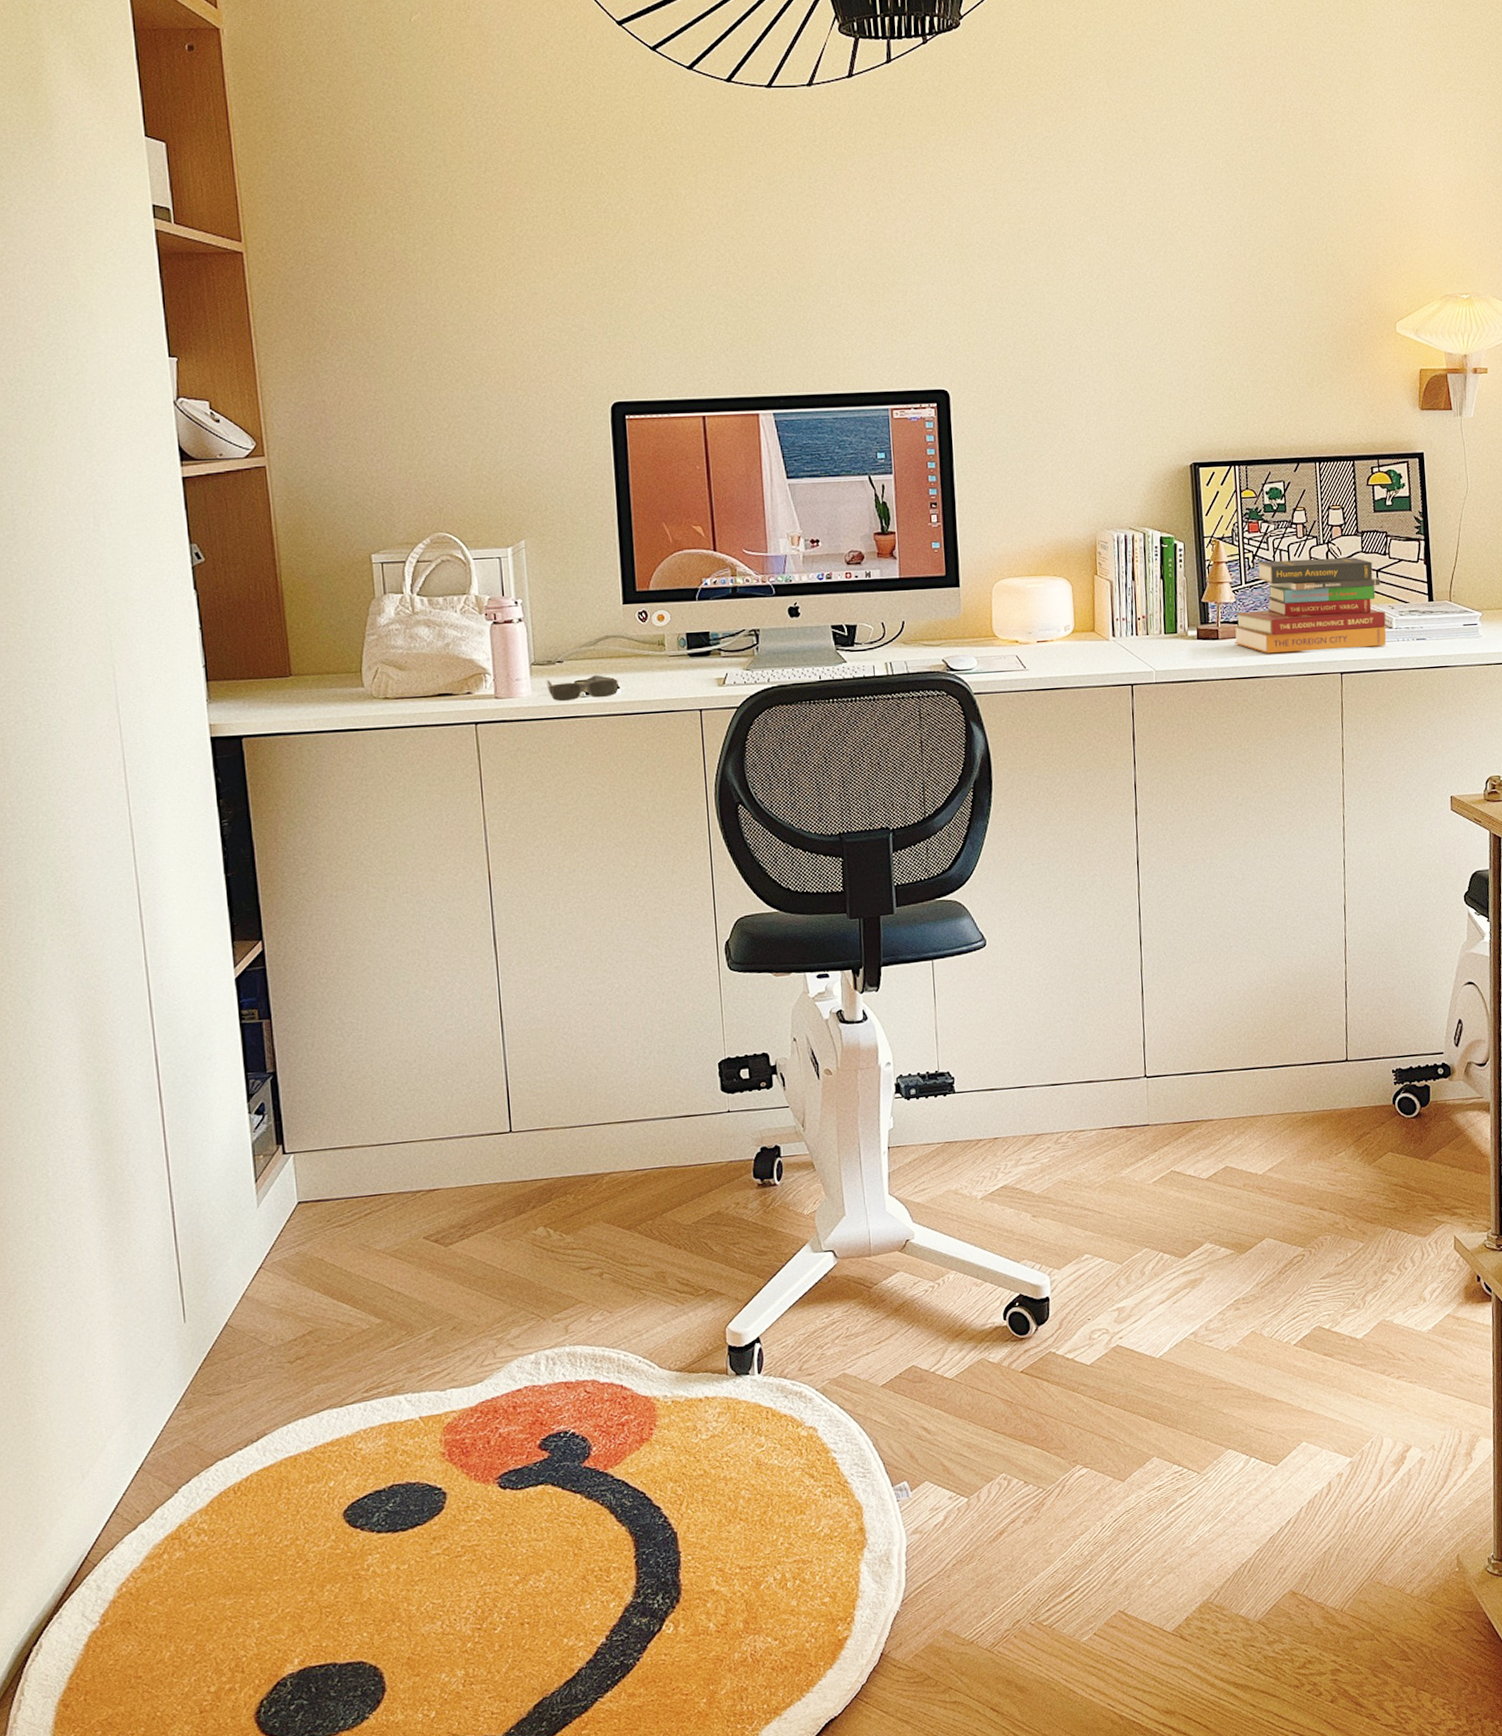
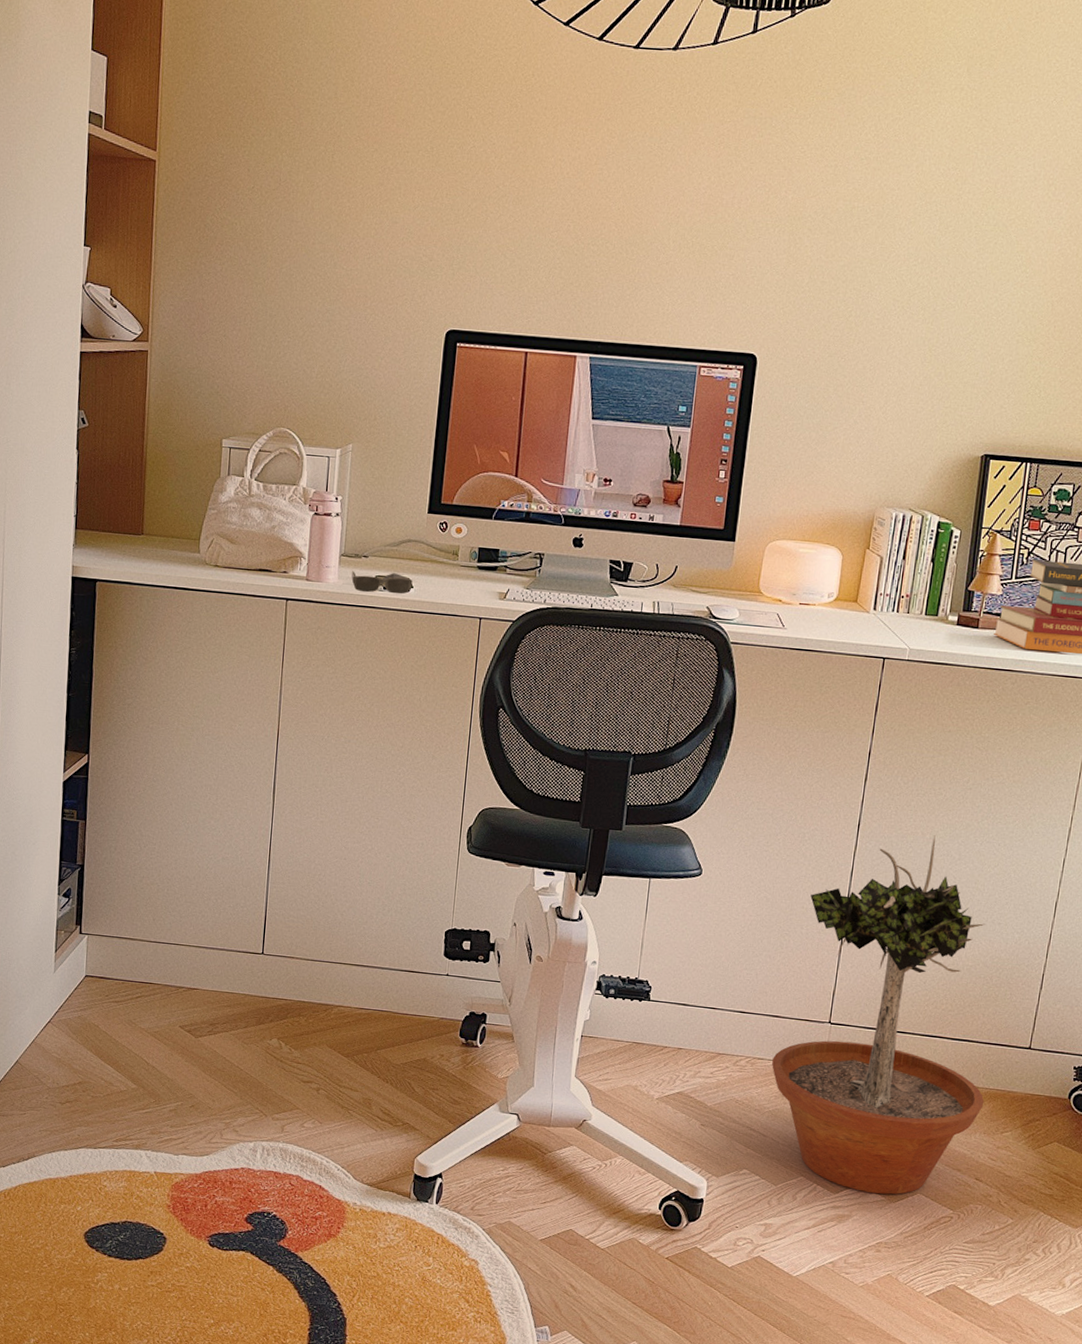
potted tree: none [1094,859,1314,1250] -> present [772,835,985,1195]

